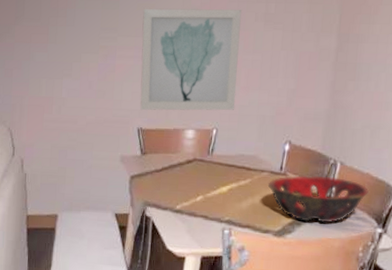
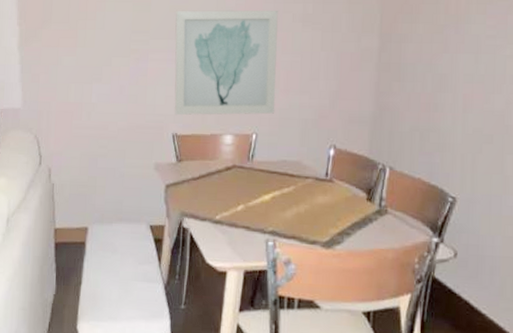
decorative bowl: present [267,175,369,223] -> none [313,181,421,233]

